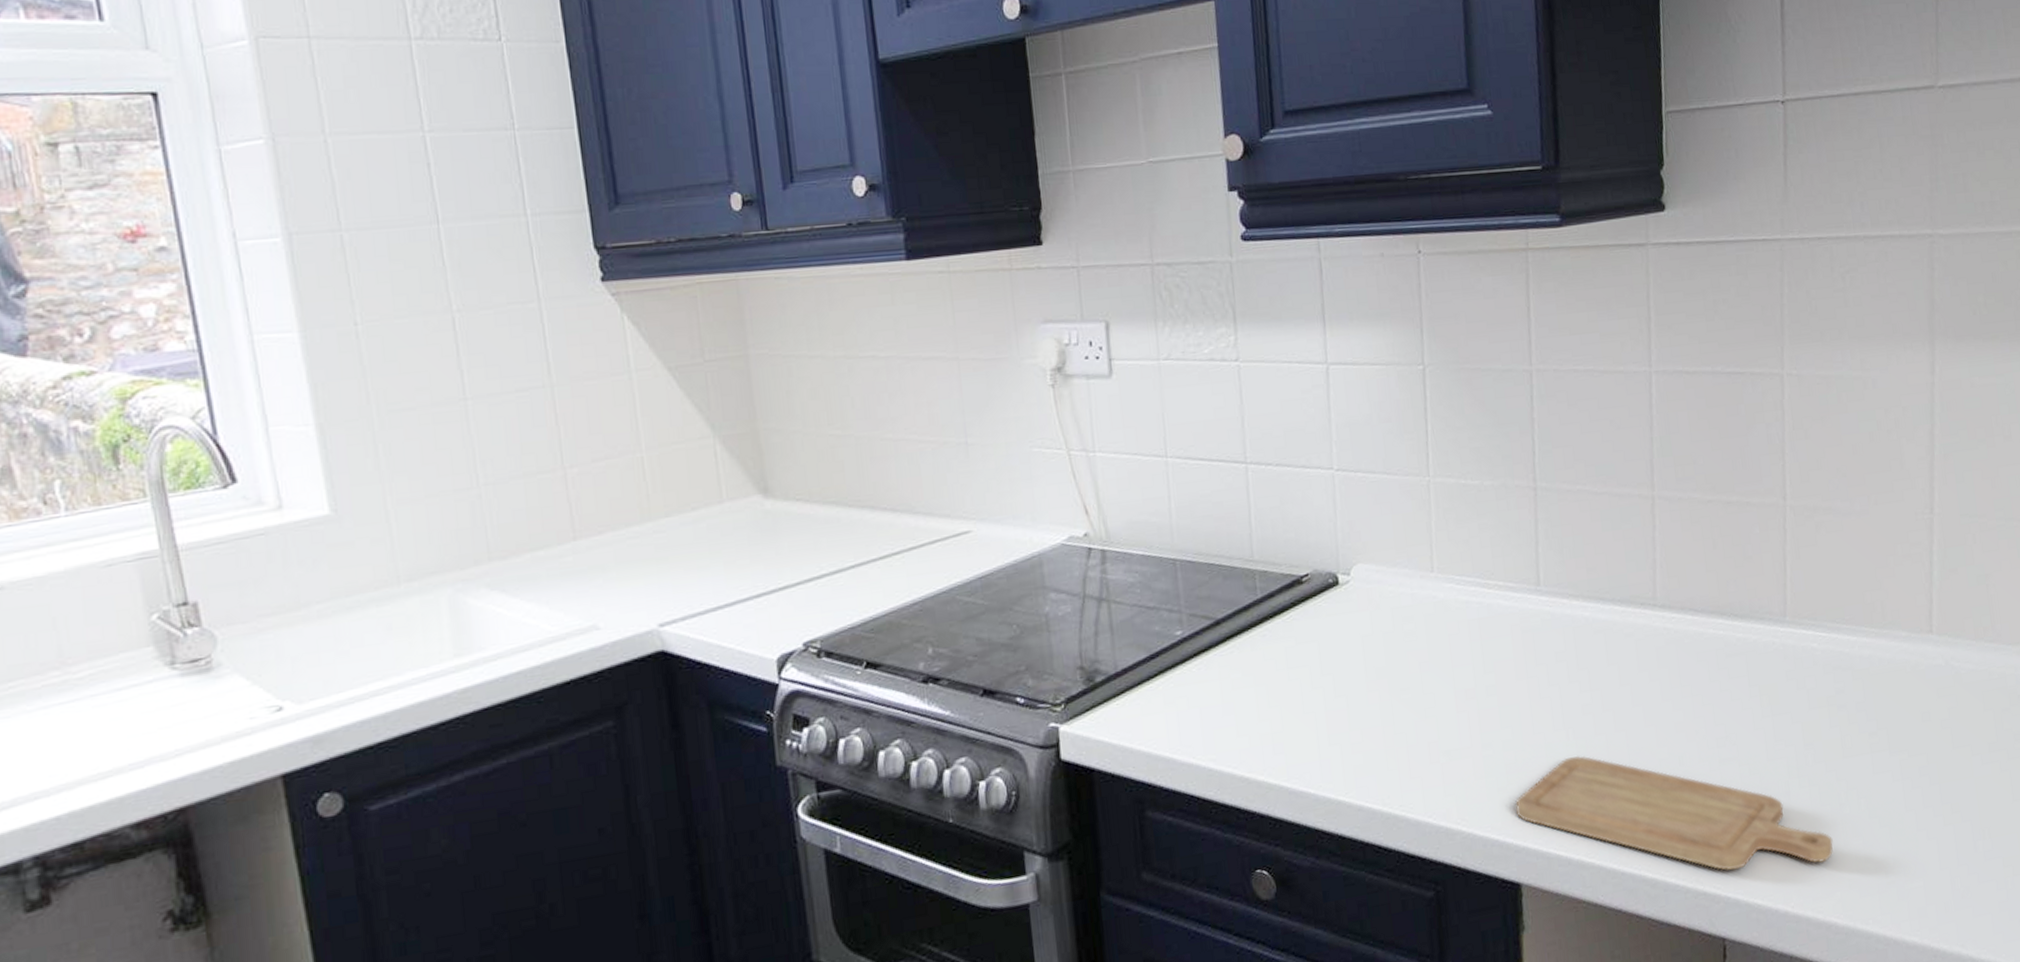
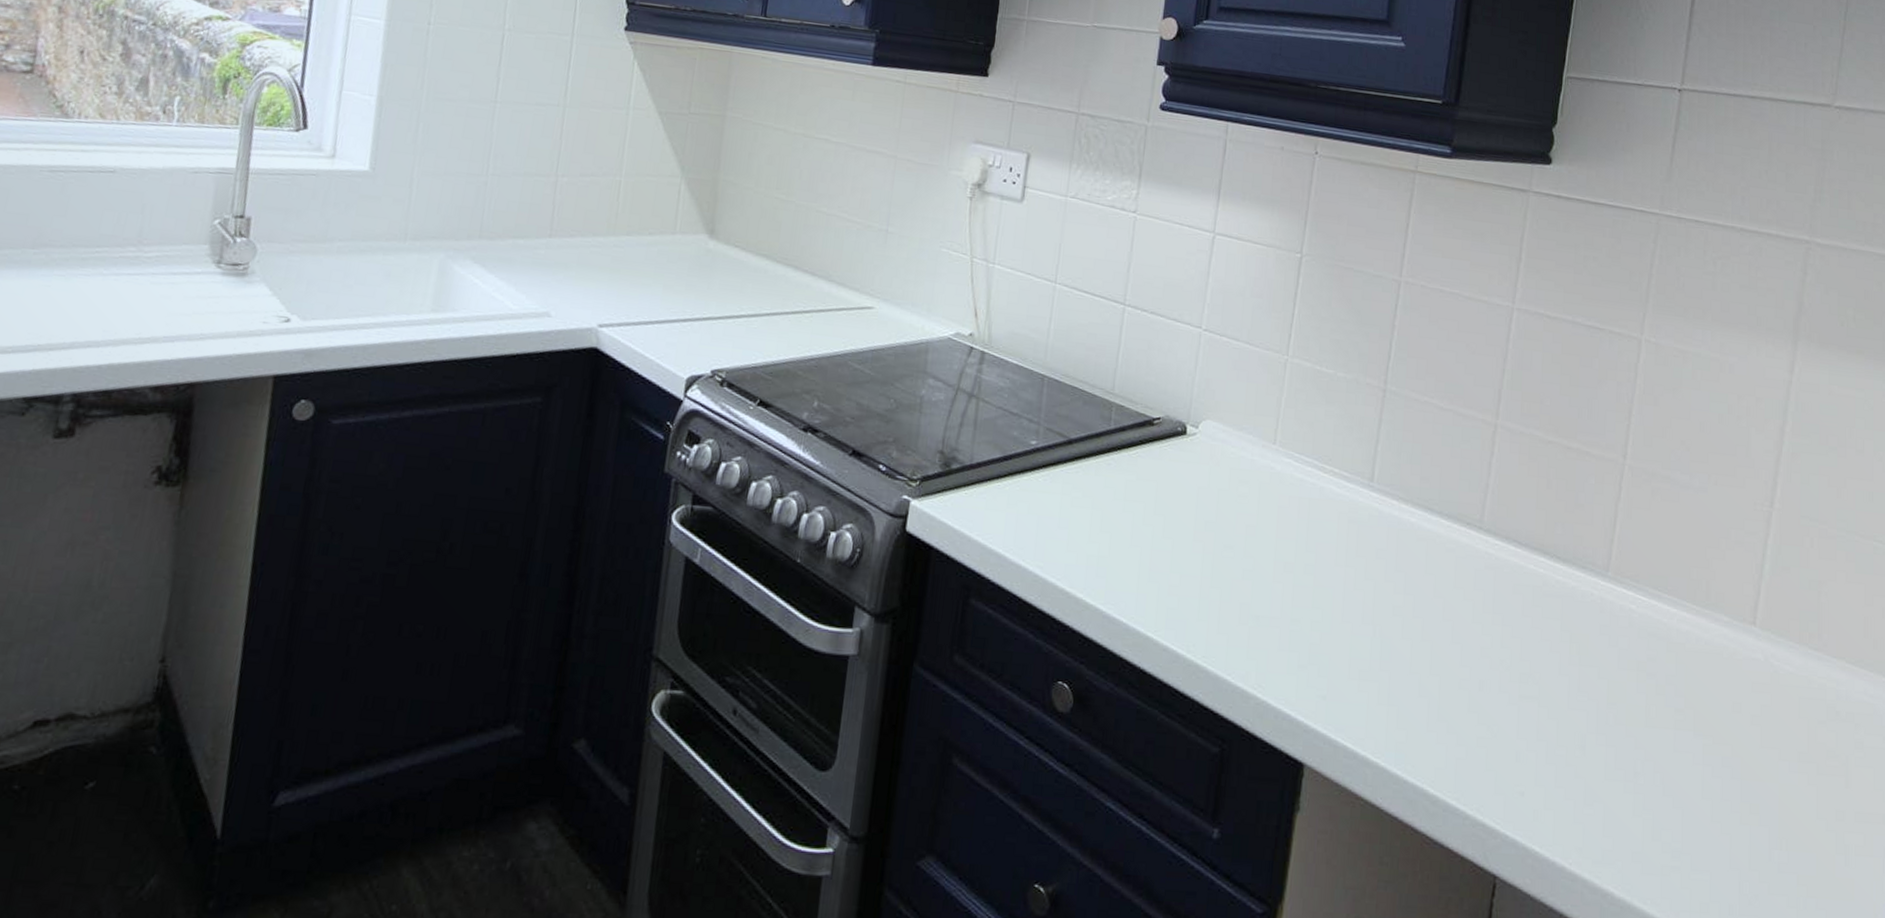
chopping board: present [1515,755,1833,871] -> none [1311,653,1622,827]

